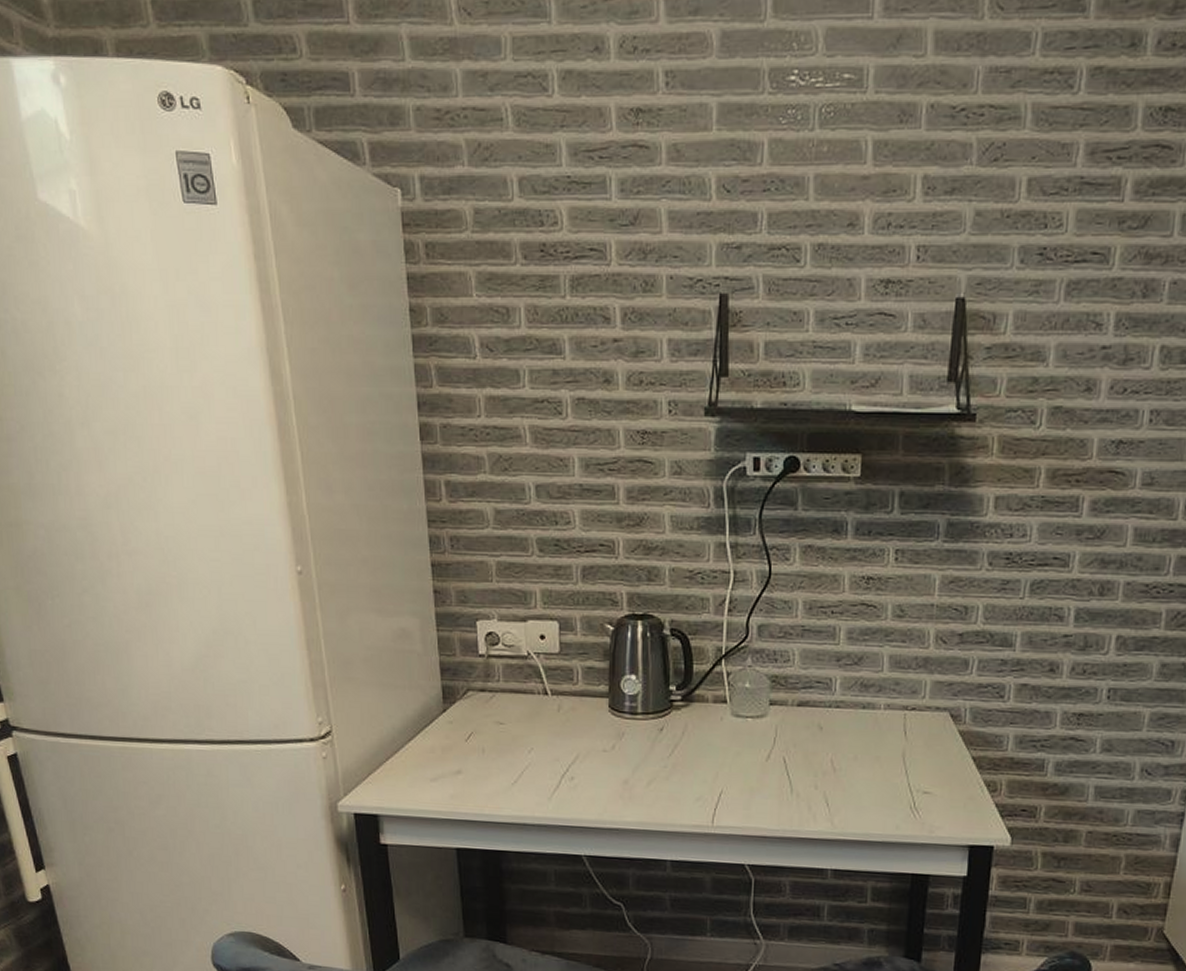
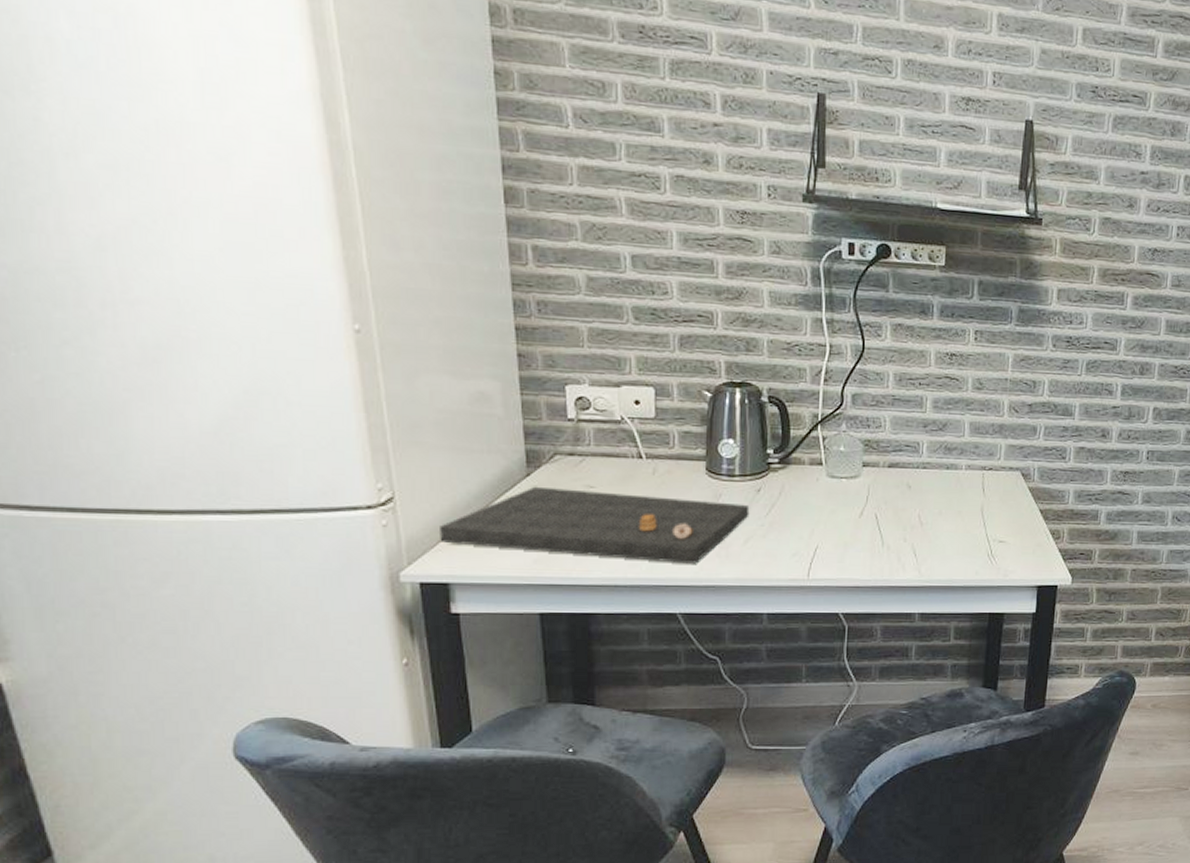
cutting board: none [370,722,652,805] -> present [440,486,750,564]

